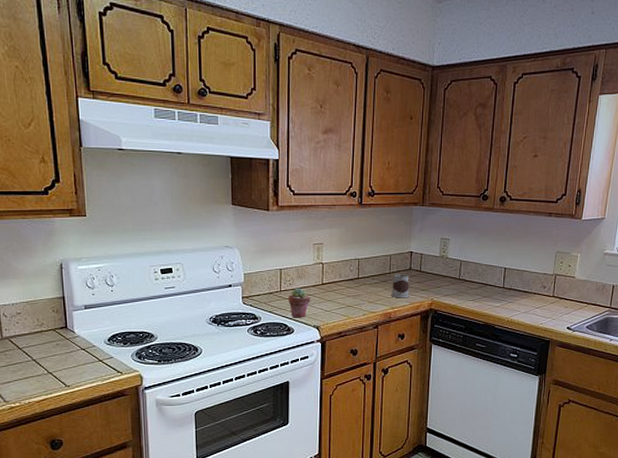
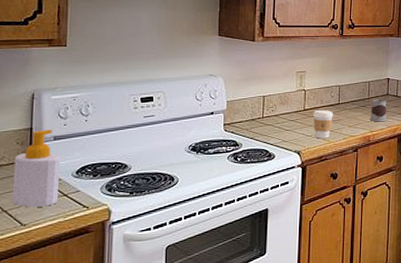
soap bottle: none [52,299,94,371] -> present [11,130,60,208]
potted succulent: present [288,287,311,318] -> none [270,114,293,144]
coffee cup: none [331,285,352,314] -> present [313,110,333,139]

